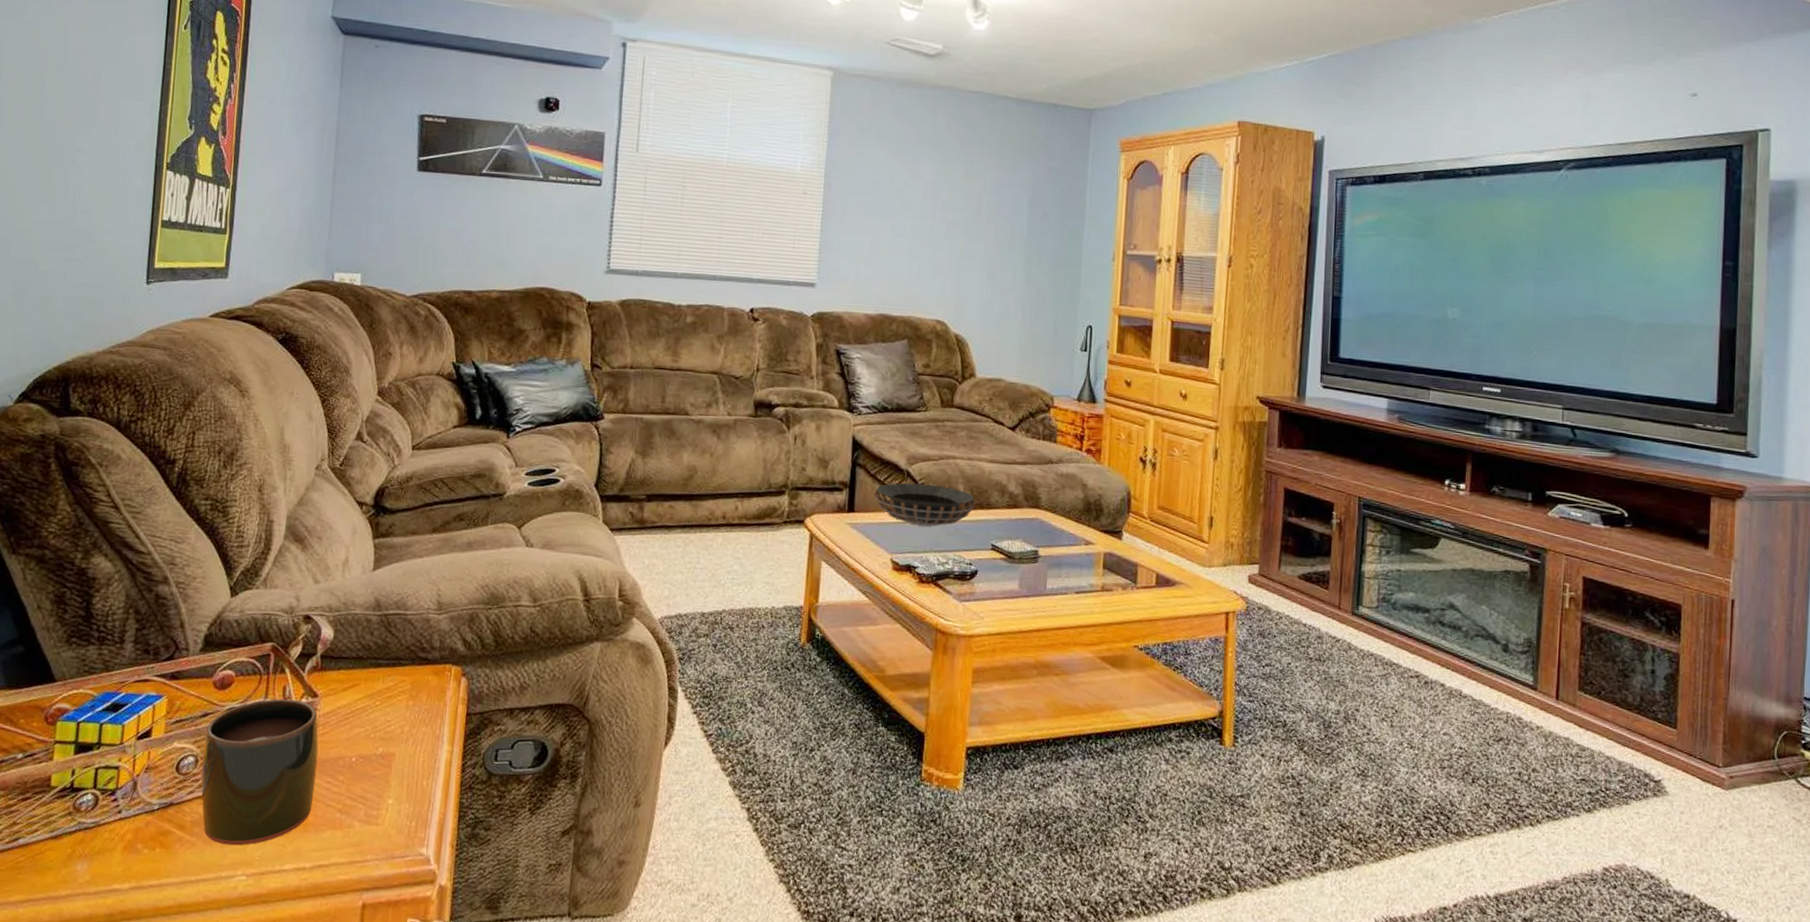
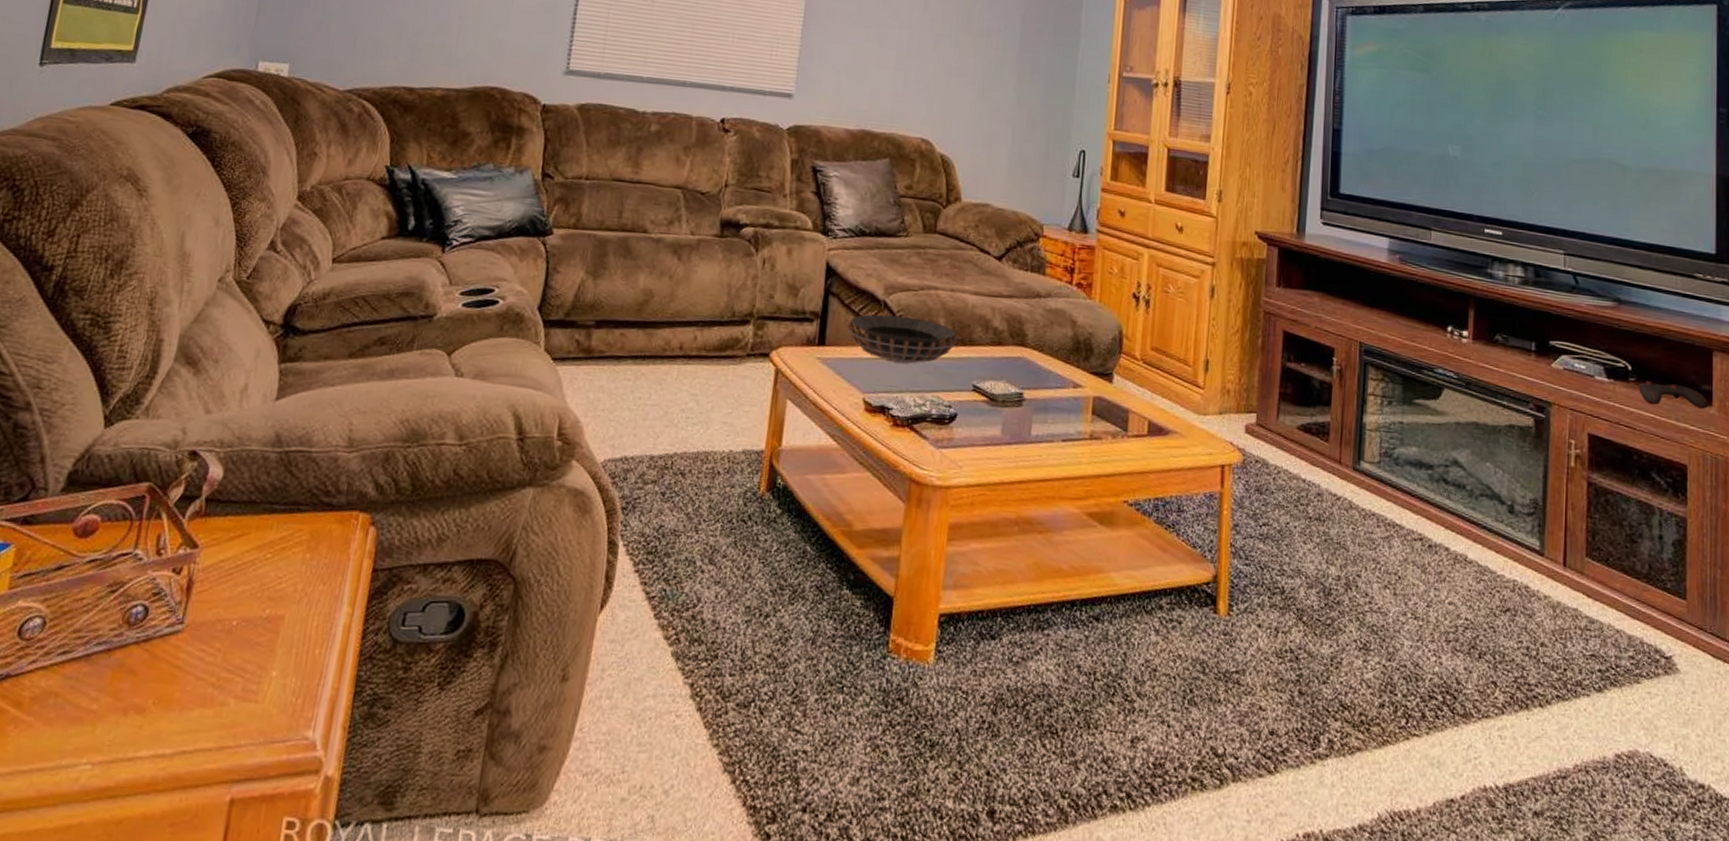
mug: present [201,699,319,846] -> none [44,549,196,728]
game controller: none [1634,527,1705,551] -> present [1639,381,1709,408]

